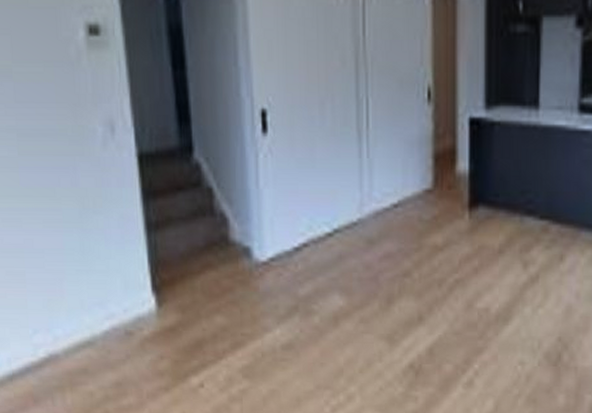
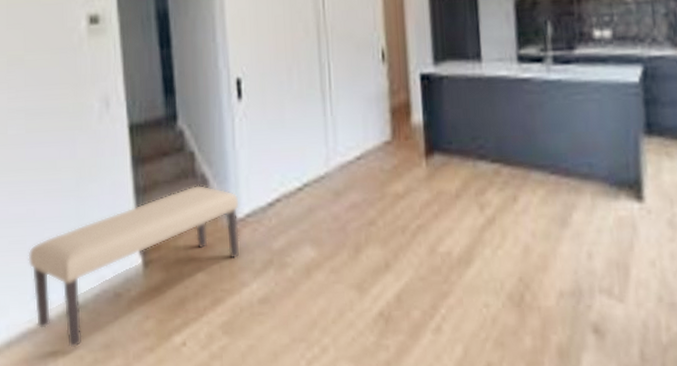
bench: none [27,224,264,384] -> present [28,184,240,348]

